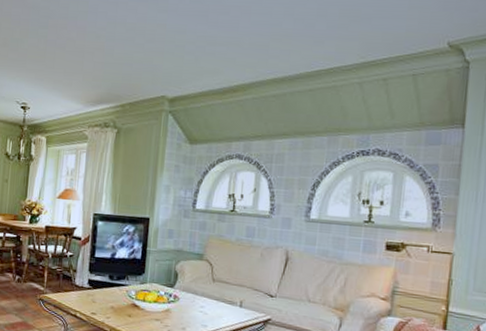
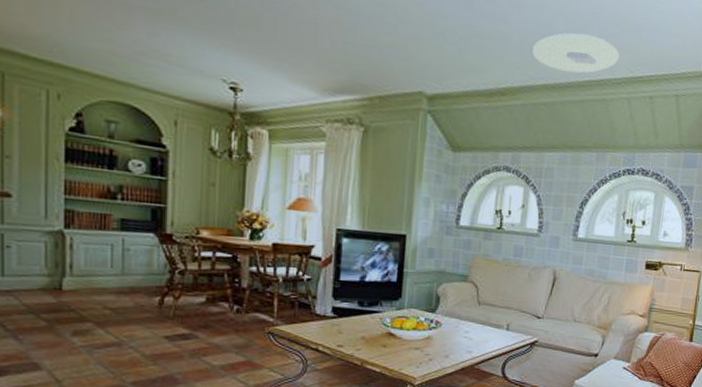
ceiling light: none [262,29,350,65] -> present [532,32,620,74]

